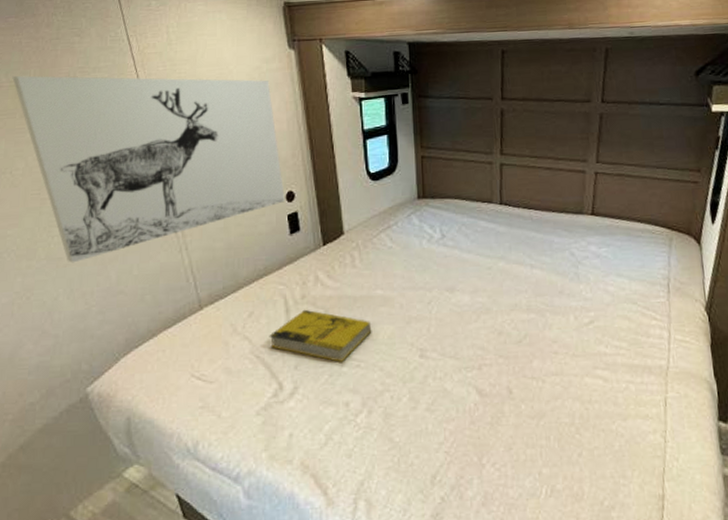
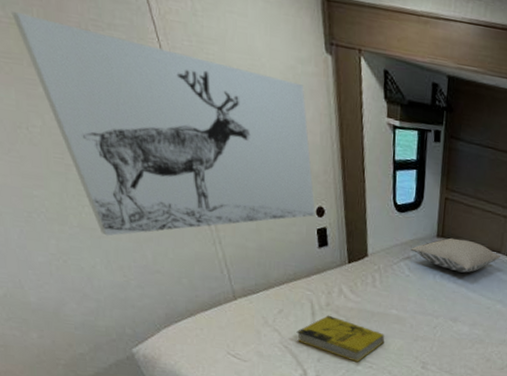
pillow: none [390,195,493,233] -> present [411,237,500,273]

